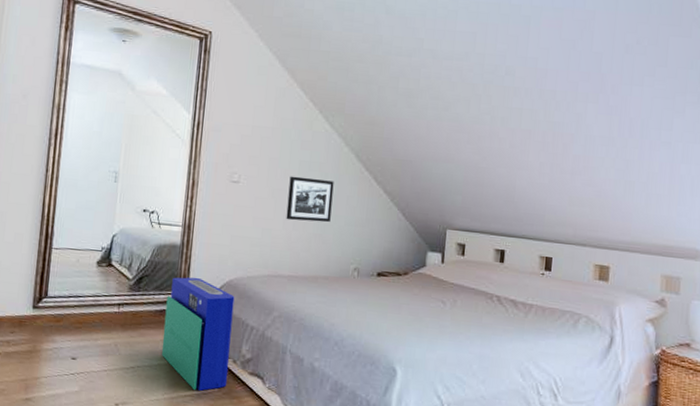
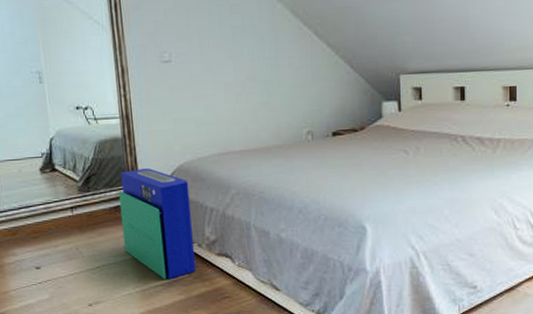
picture frame: present [286,176,334,223] -> none [224,43,275,93]

